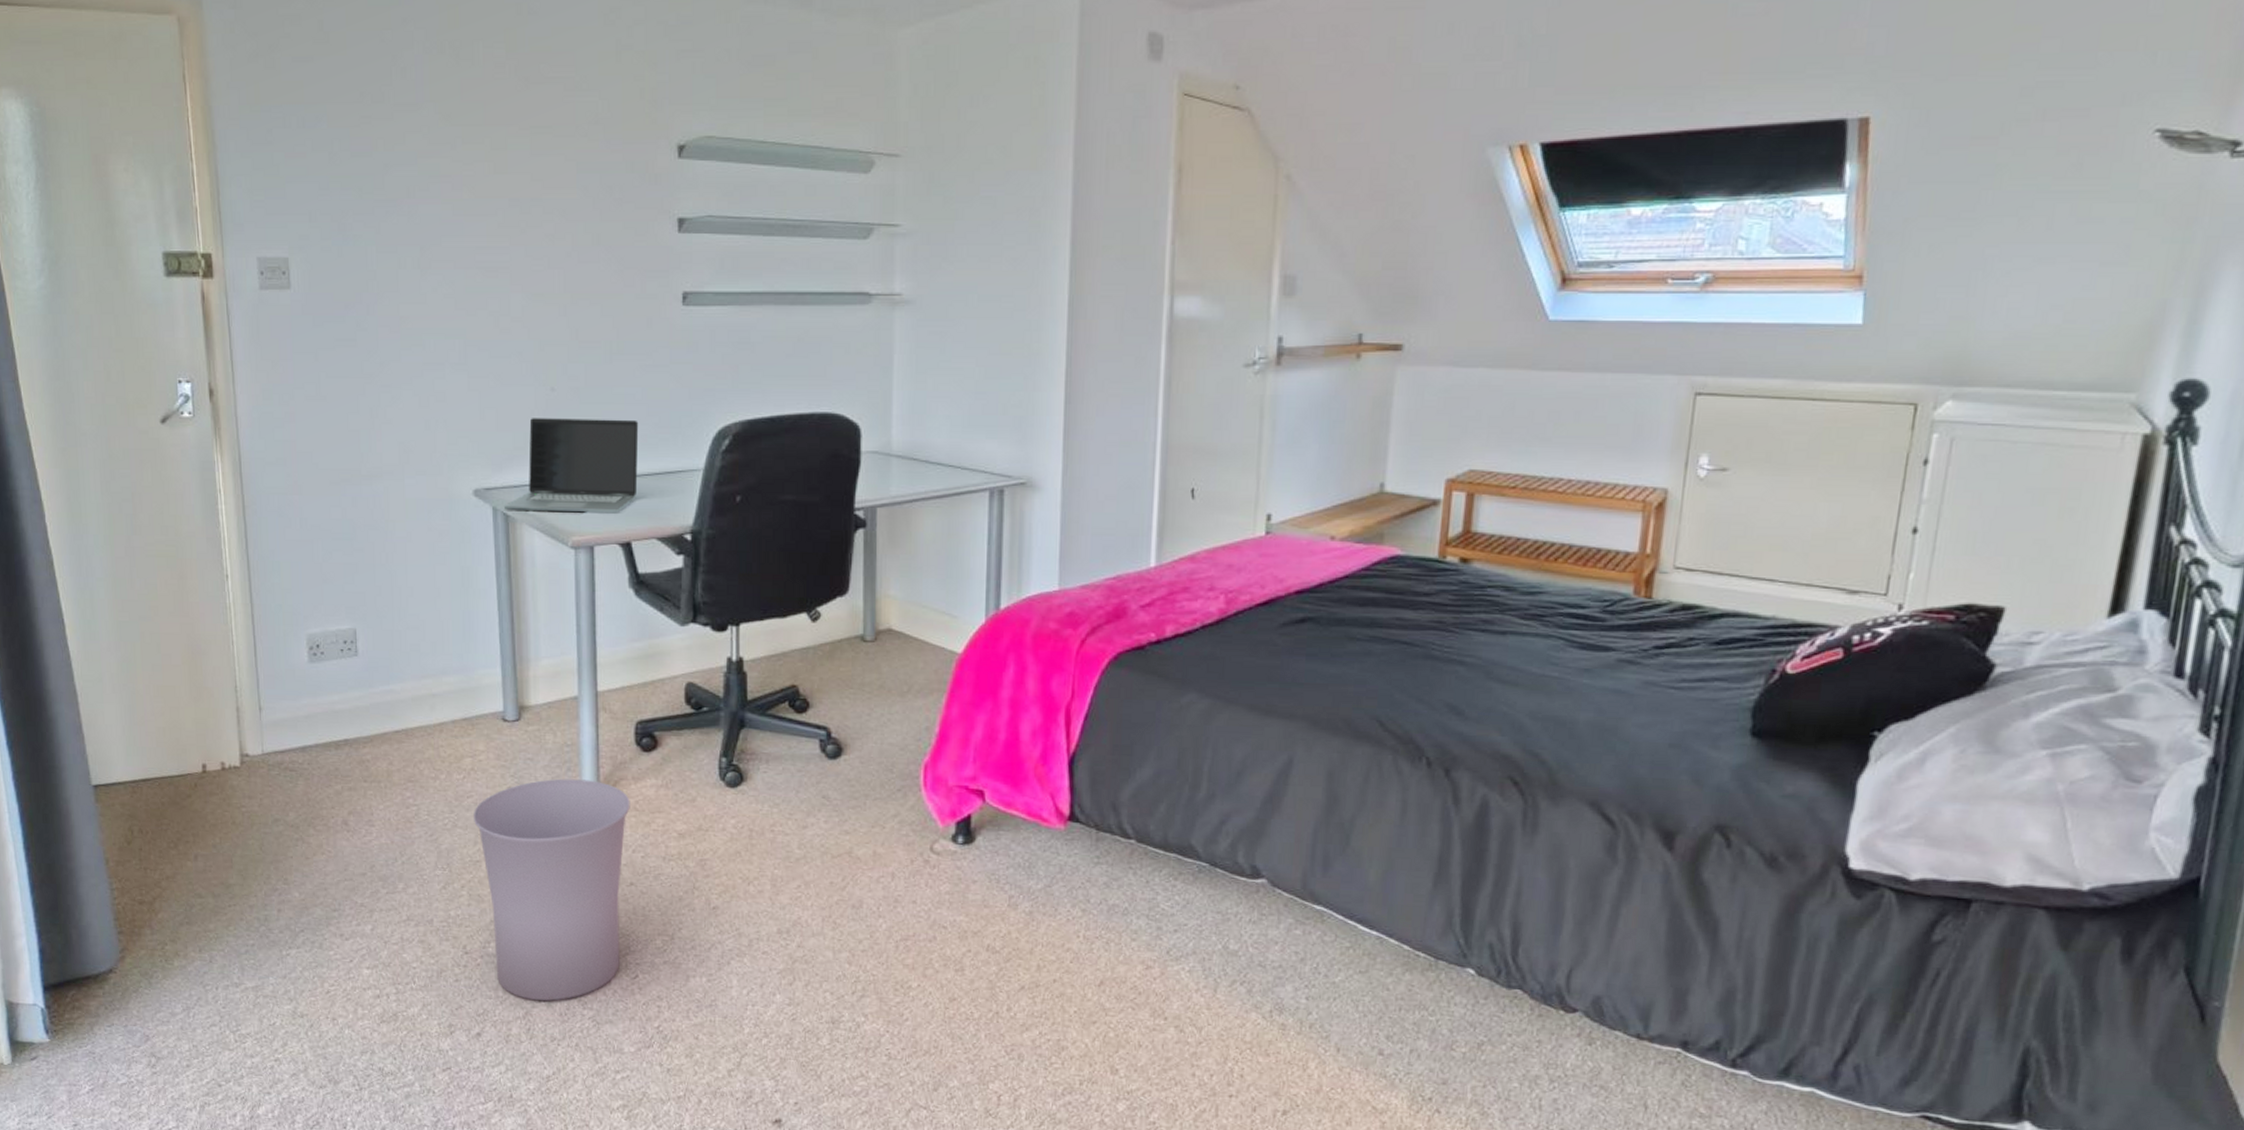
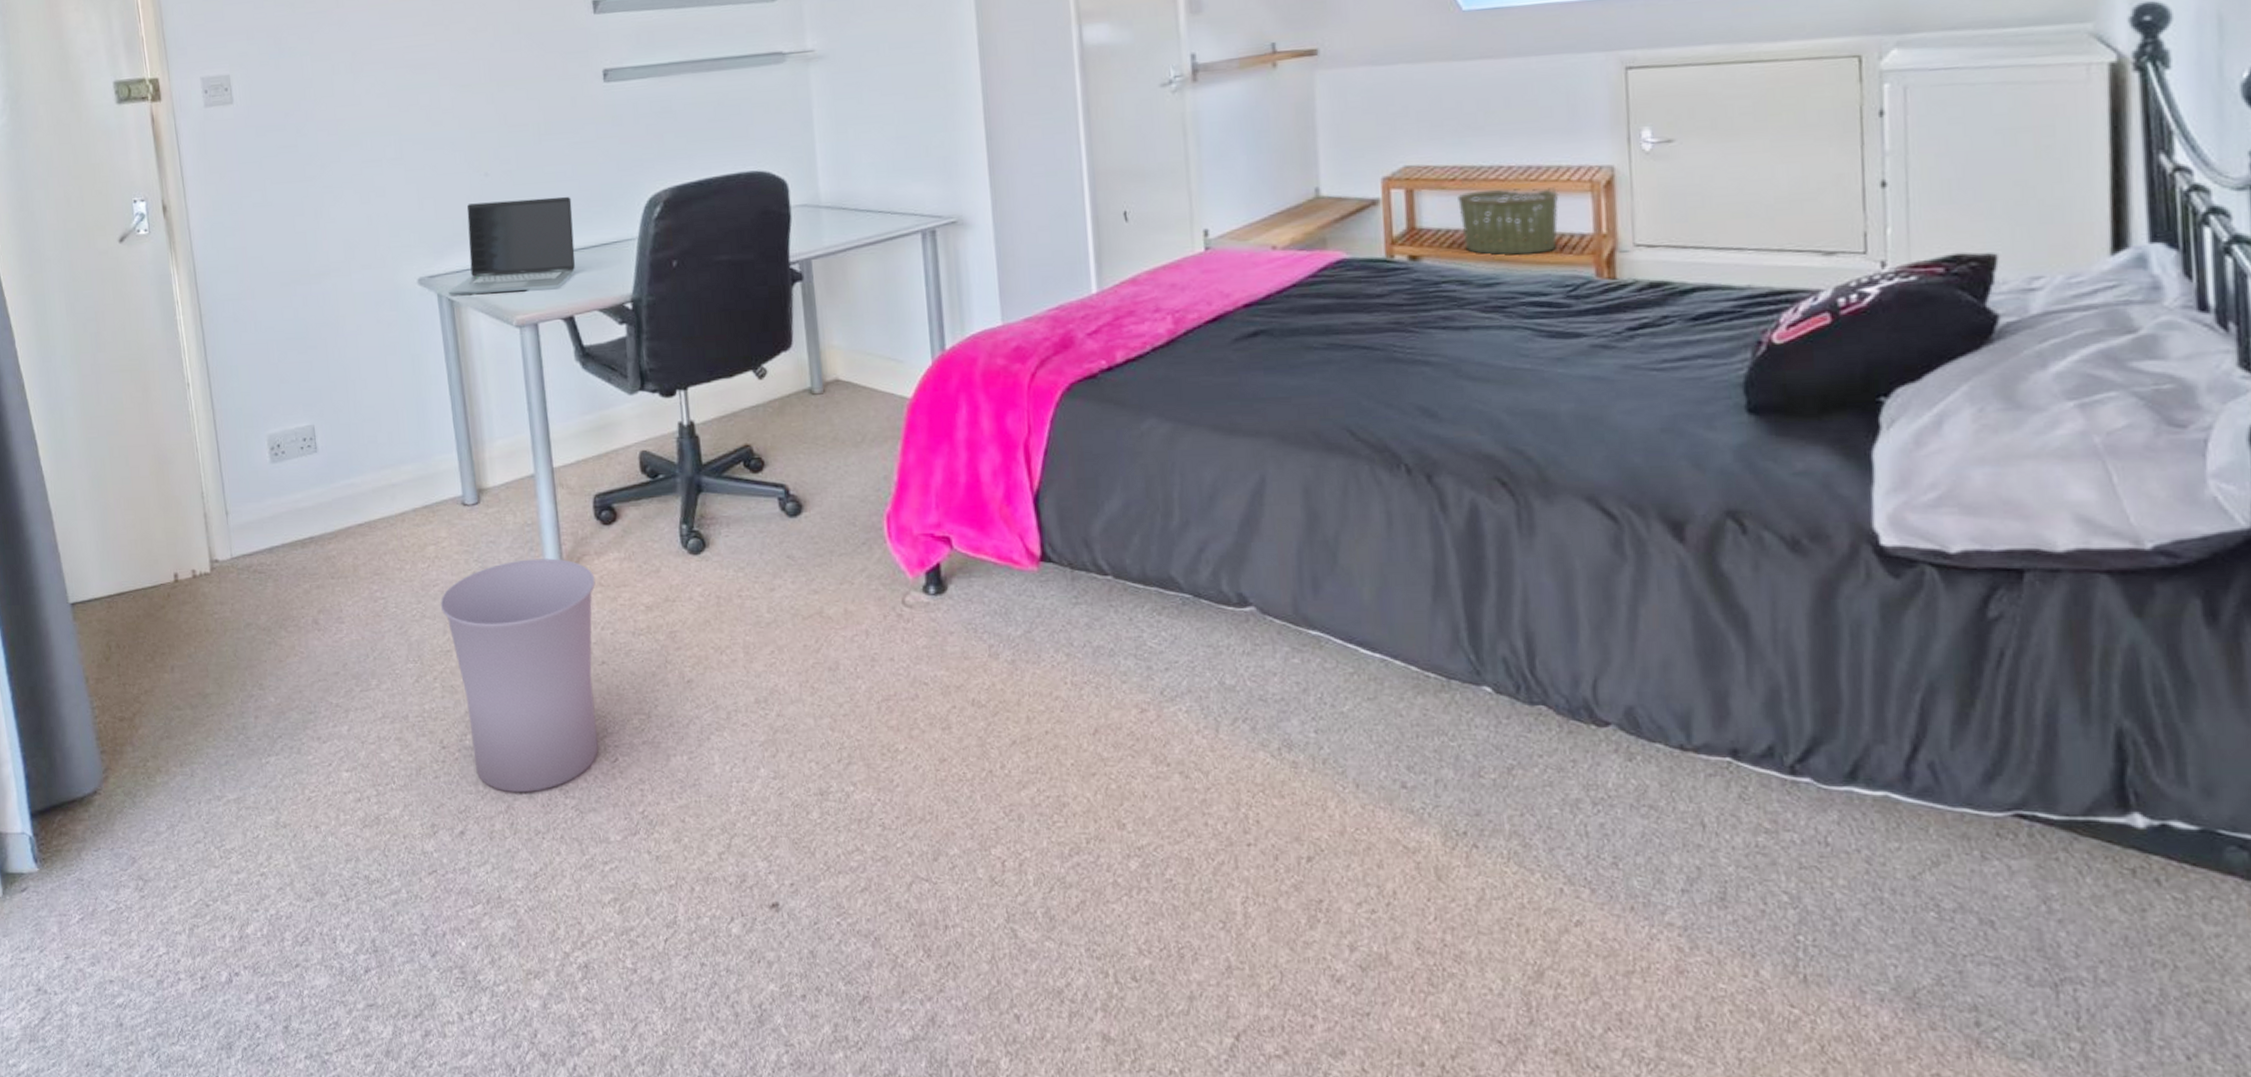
basket: none [1514,500,1612,568] -> present [1458,188,1559,256]

